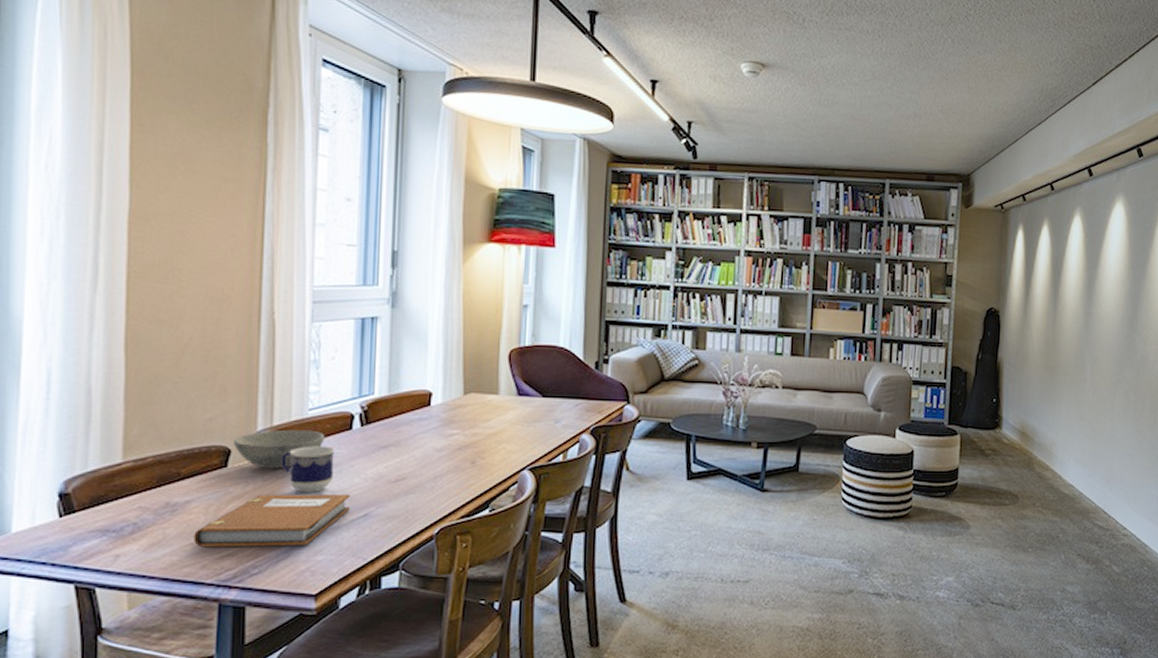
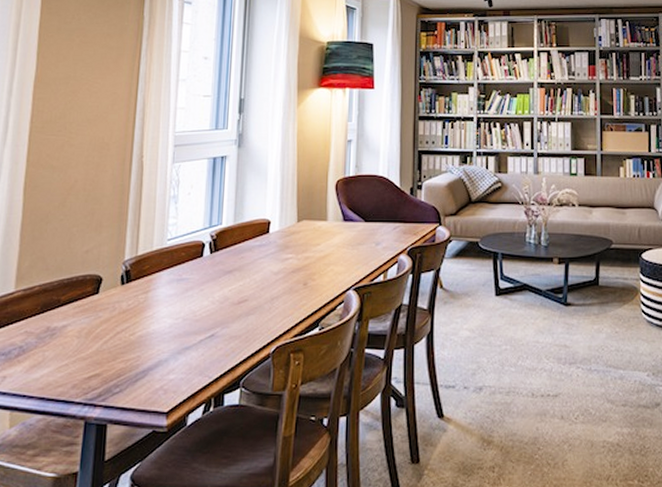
notebook: present [194,494,350,546] -> none [67,316,199,367]
bowl: present [233,429,325,468] -> none [105,258,181,294]
cup: present [281,446,336,493] -> none [142,272,189,316]

